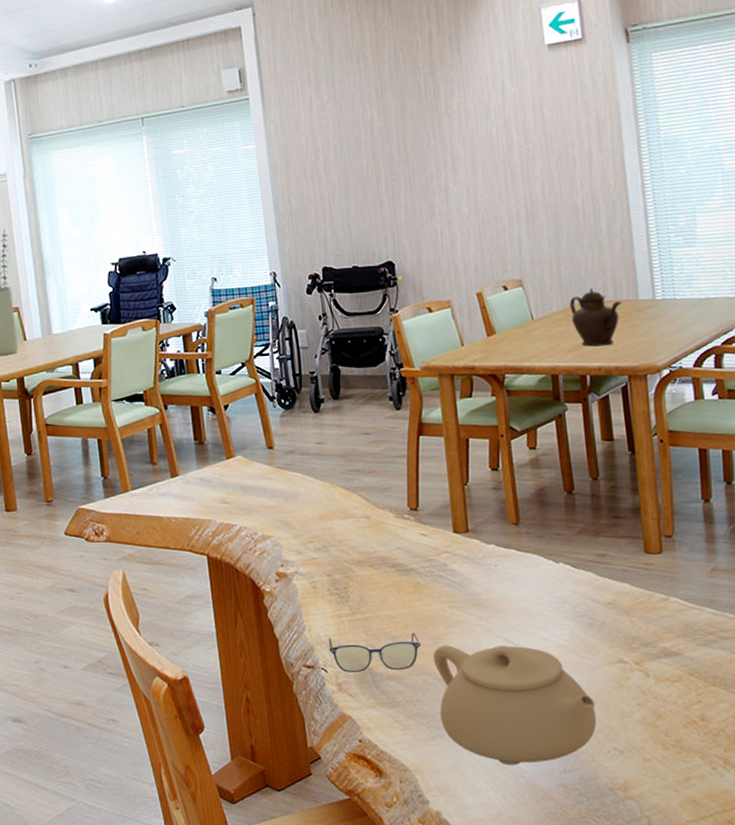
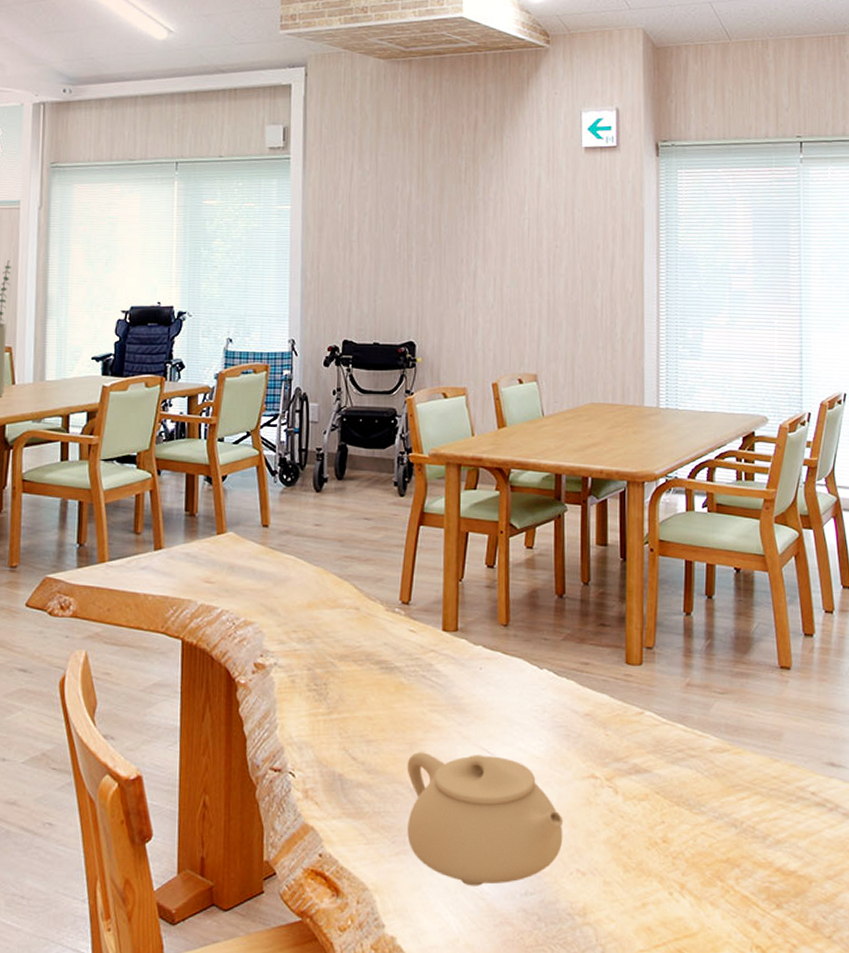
glasses: present [328,632,420,673] -> none [299,736,396,778]
teapot: present [569,288,622,347] -> none [579,390,628,449]

